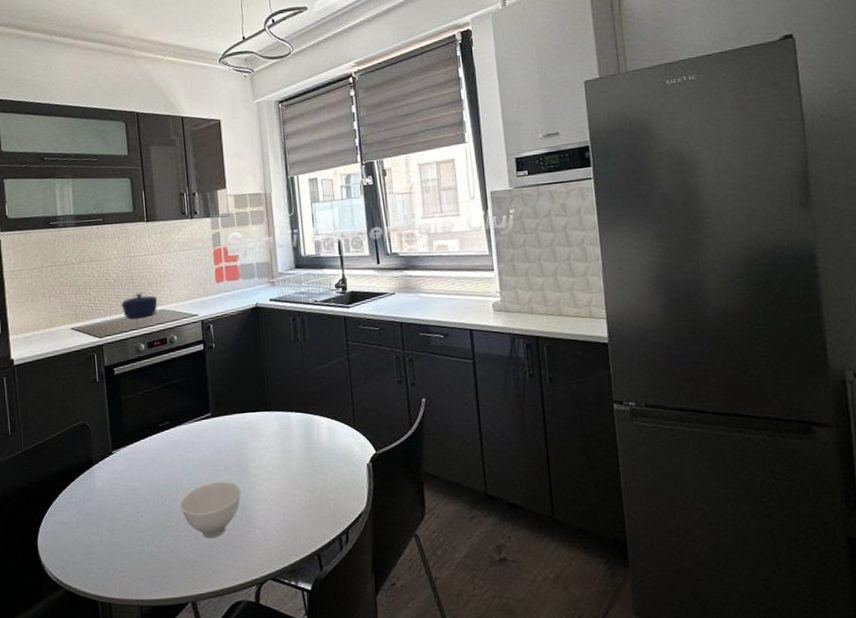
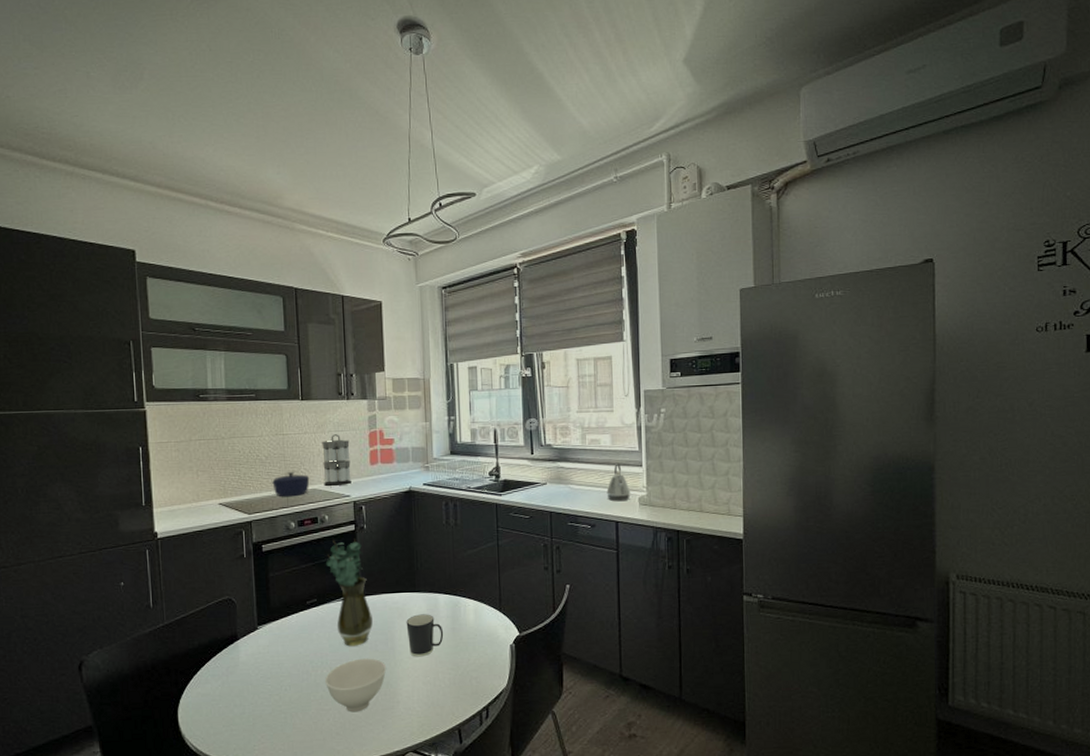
spice rack: none [168,254,198,307] -> present [322,434,351,487]
vase: none [176,358,226,470] -> present [325,538,373,647]
mug: none [259,433,298,479] -> present [406,614,444,657]
kettle: none [458,268,484,309] -> present [606,462,631,502]

